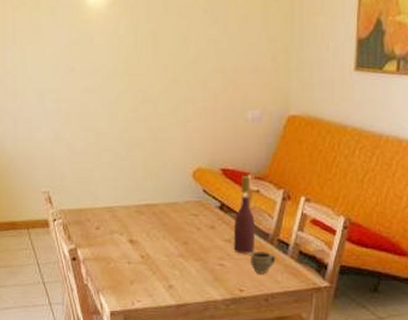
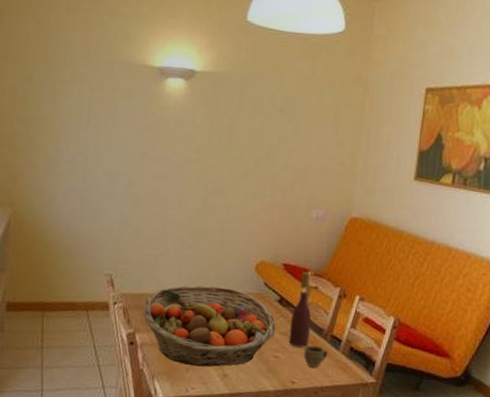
fruit basket: none [82,196,218,279] -> present [142,285,276,367]

